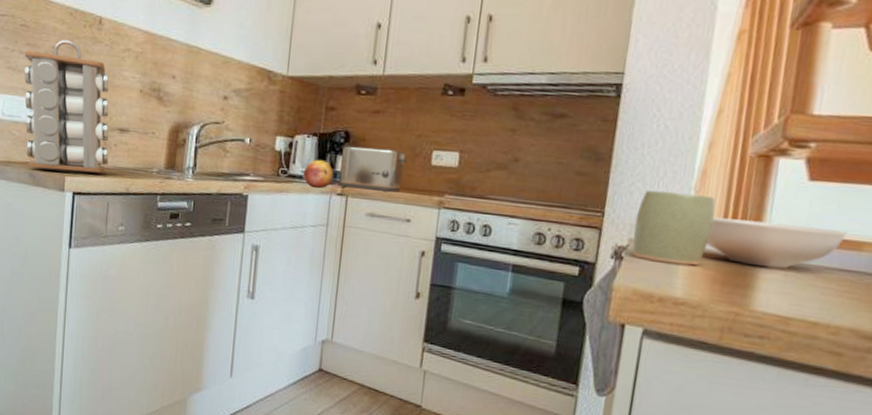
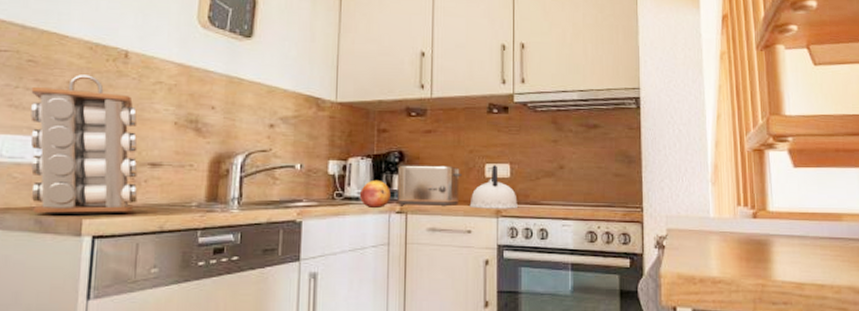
kettle: none [411,152,464,202] -> present [469,165,519,209]
mug: present [631,190,716,266] -> none [669,184,731,247]
bowl: present [706,217,848,268] -> none [728,204,829,241]

